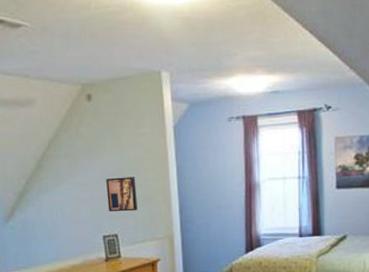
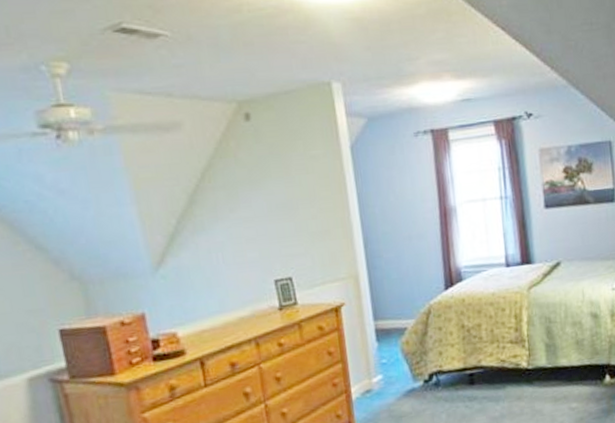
wall art: present [106,177,138,212] -> none [274,207,314,251]

